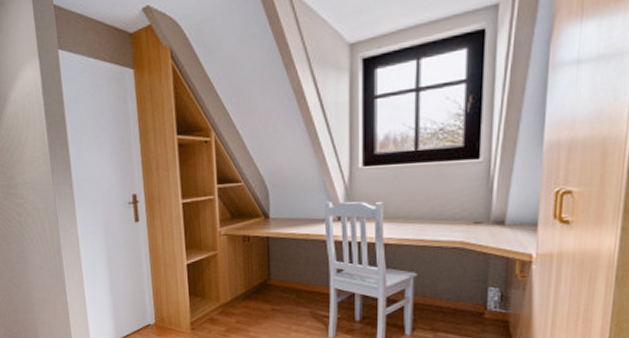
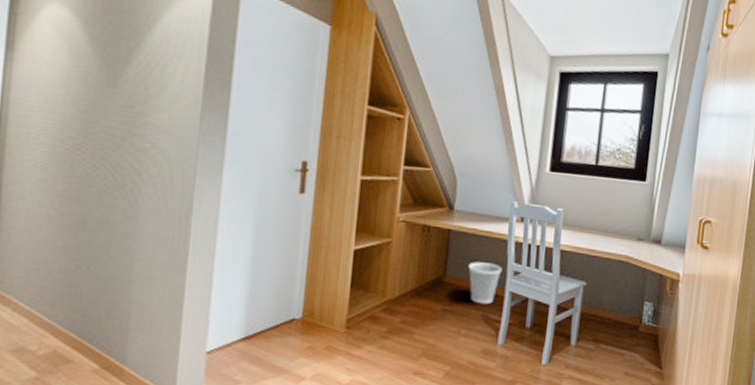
wastebasket: none [290,263,325,302] -> present [468,262,502,305]

